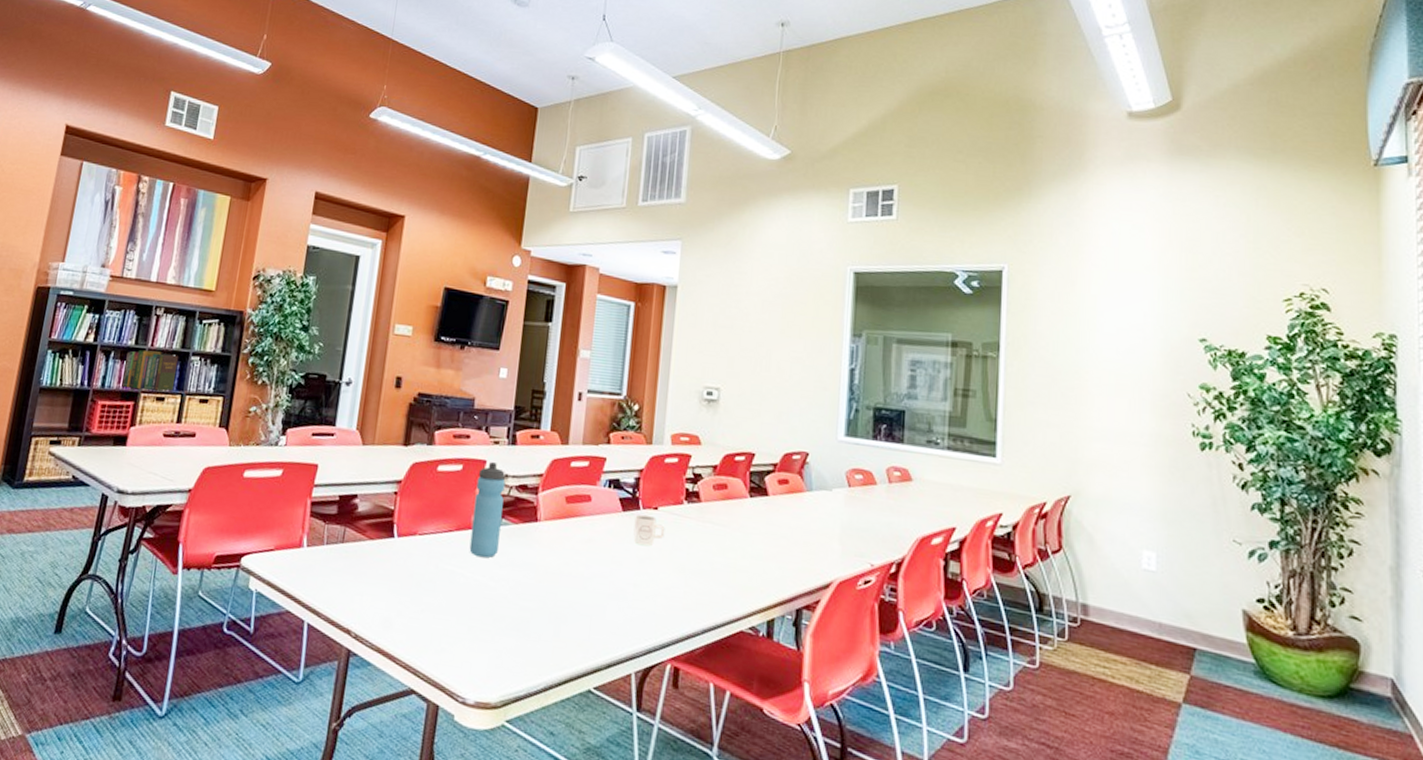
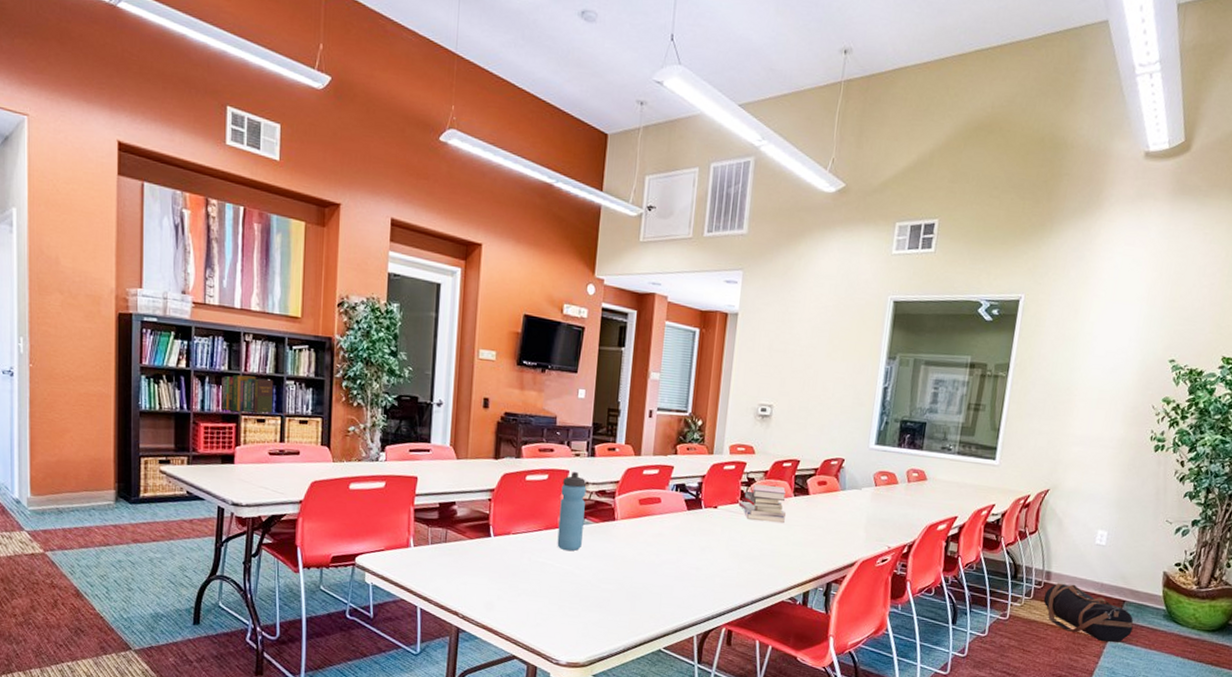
mug: present [633,514,665,547] -> none [696,512,723,538]
books: none [683,480,740,530] -> present [738,483,786,523]
duffel bag: none [1083,620,1213,708] -> present [1043,583,1133,642]

